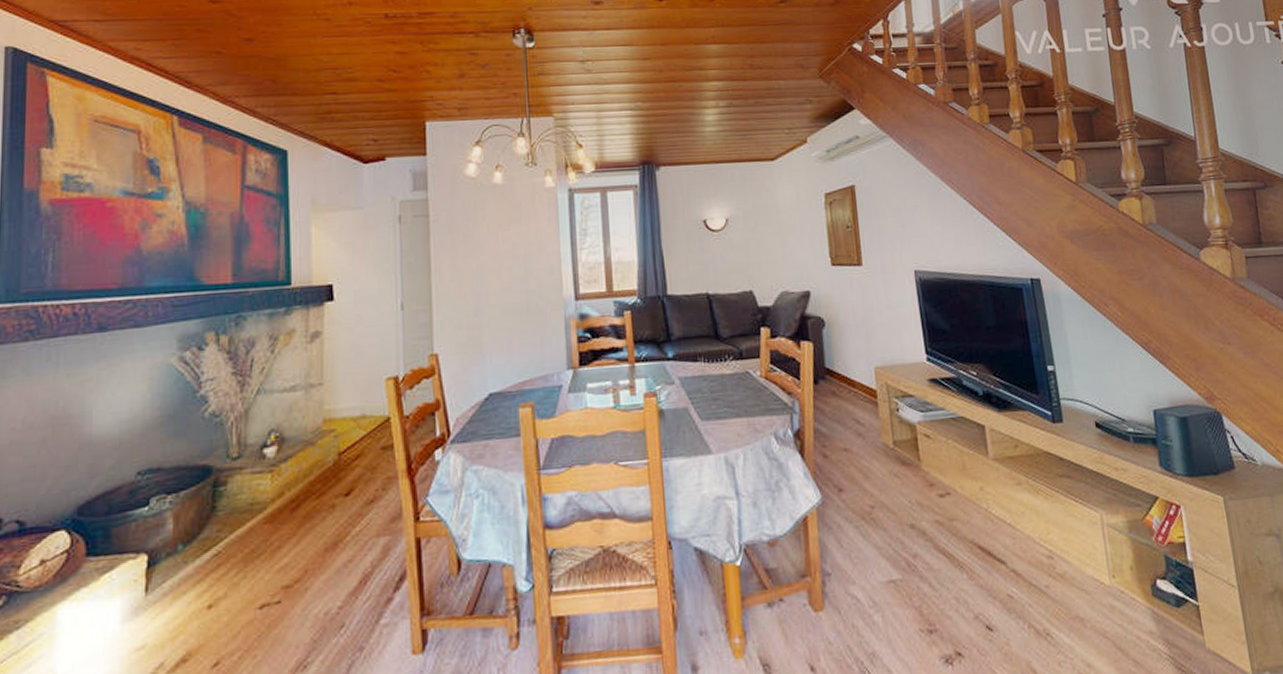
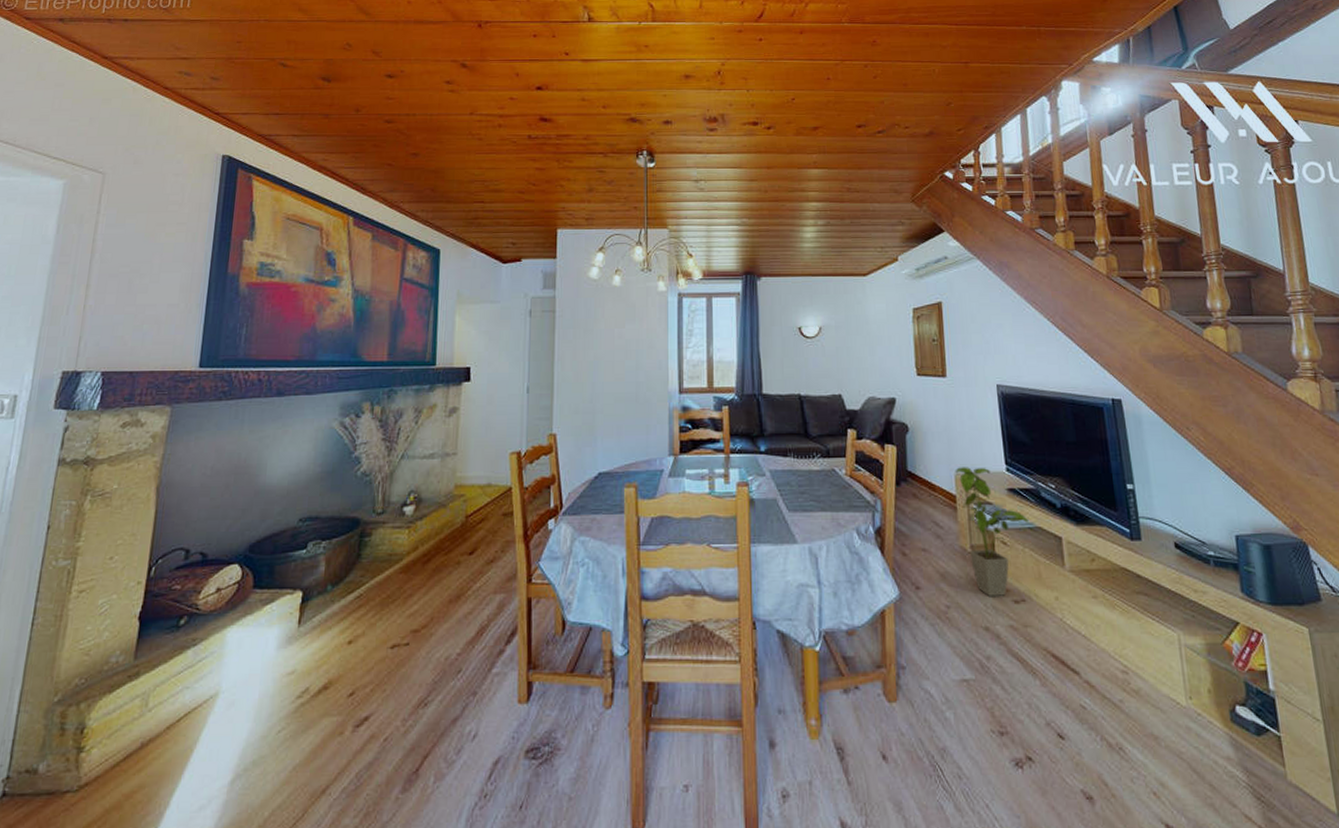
house plant: none [874,359,952,492] -> present [955,467,1030,596]

